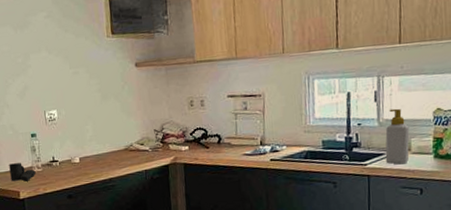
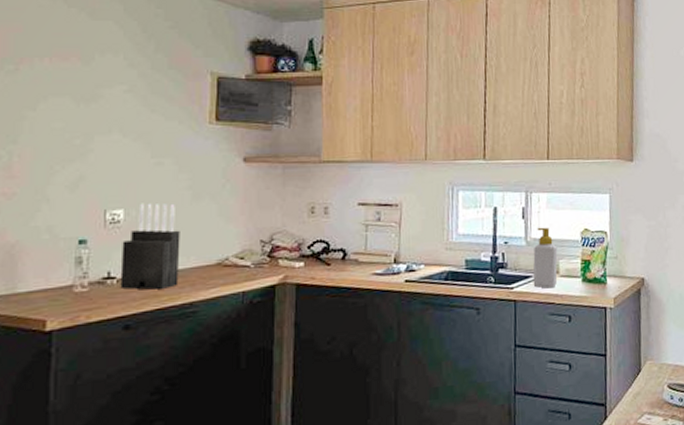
coffee mug: present [9,163,36,182] -> none [34,279,78,306]
knife block: none [59,103,100,170] -> present [120,202,180,290]

